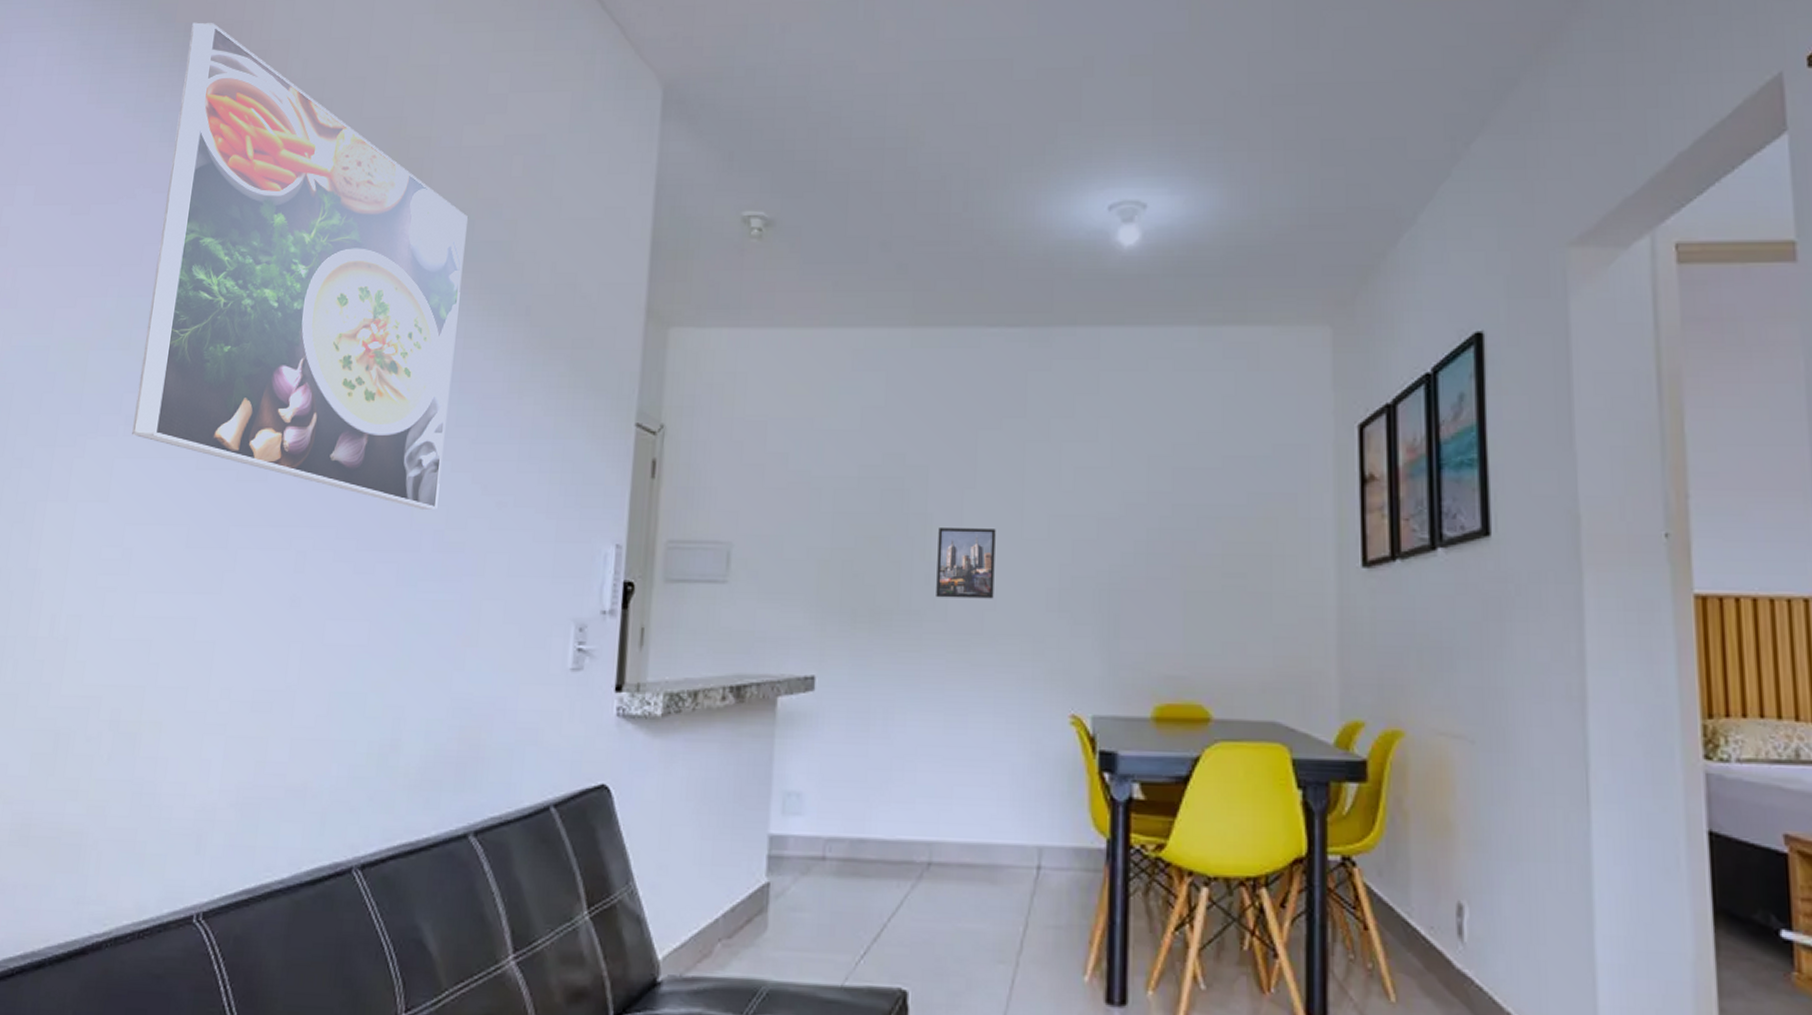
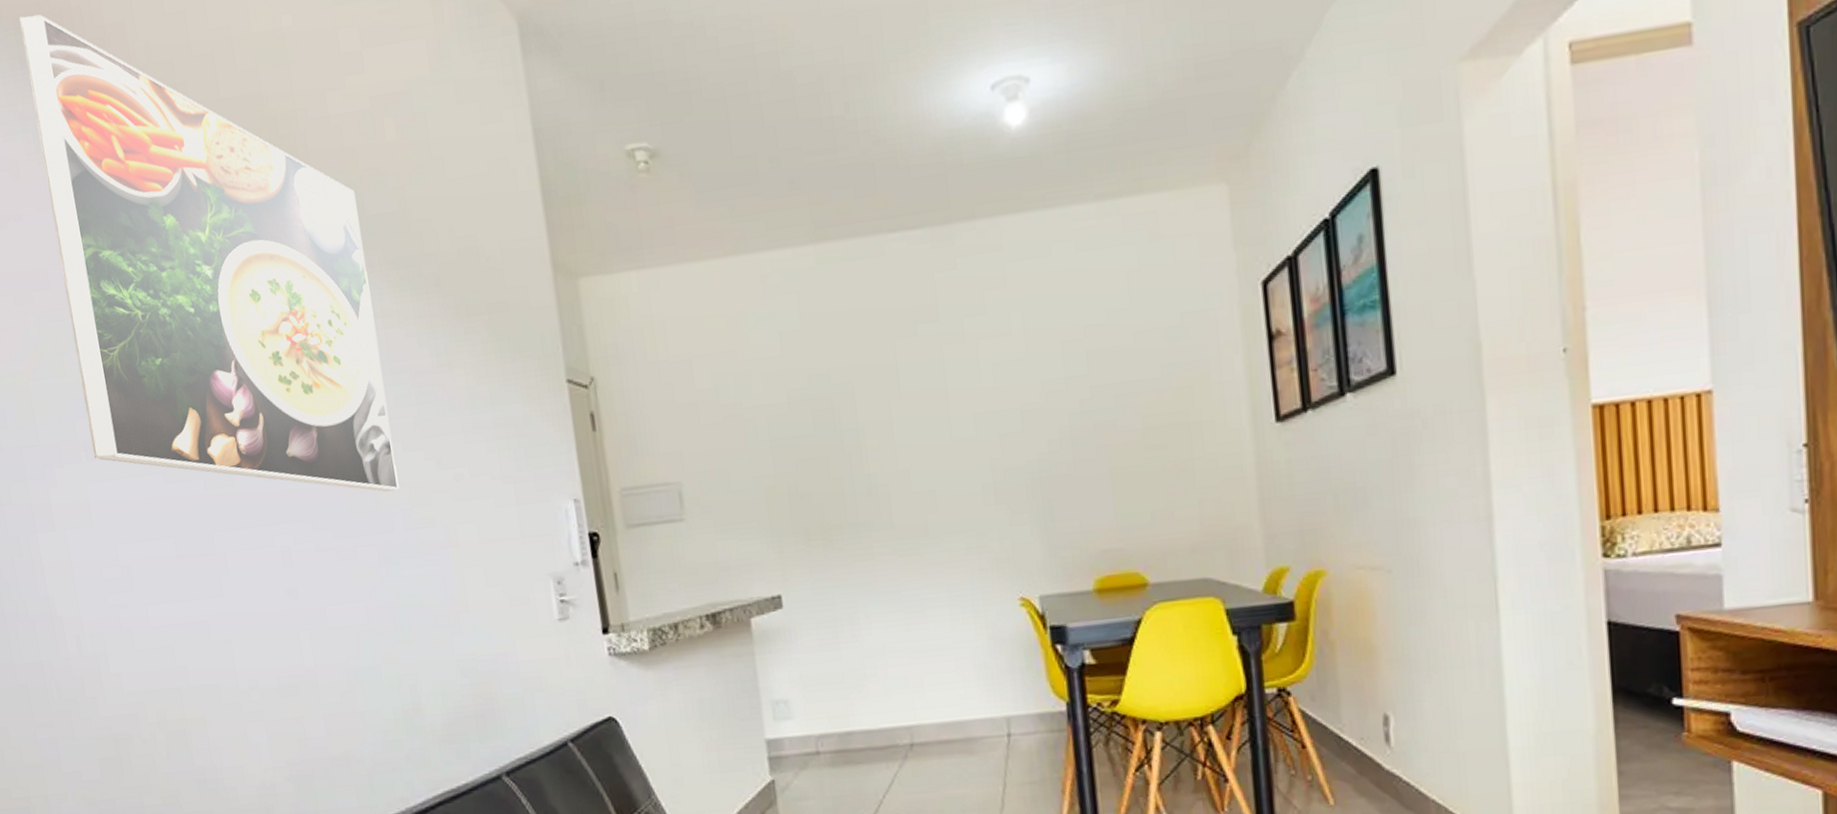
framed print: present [936,528,996,599] -> none [872,434,934,507]

